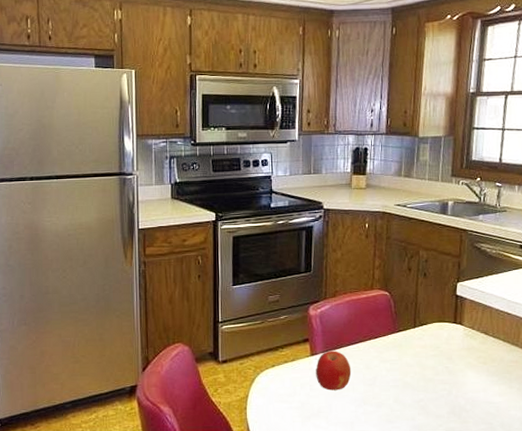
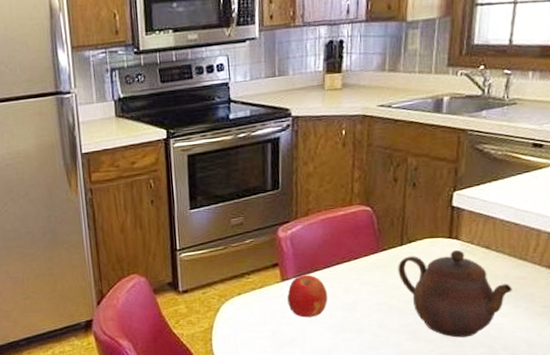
teapot: none [411,334,507,414] -> present [398,249,512,338]

